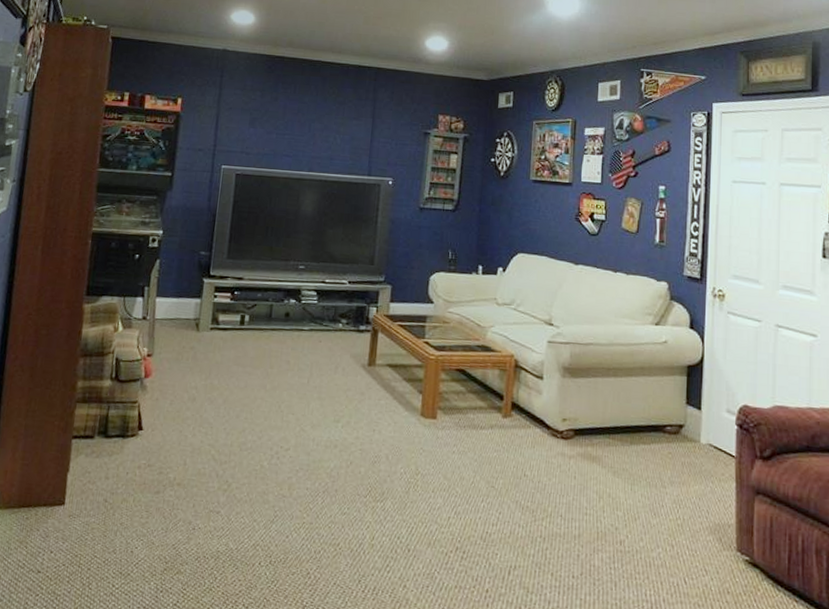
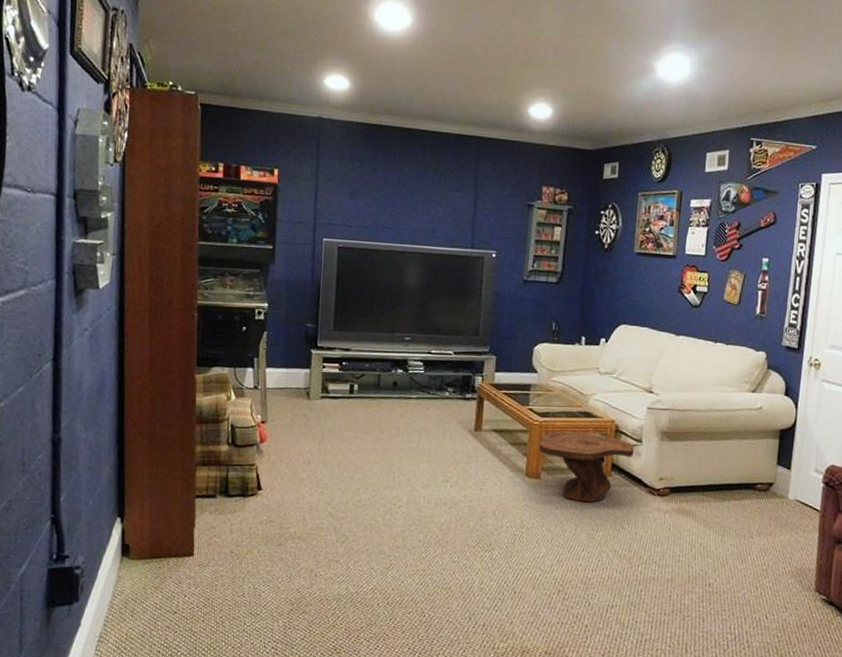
side table: none [435,367,545,446] -> present [539,431,644,503]

